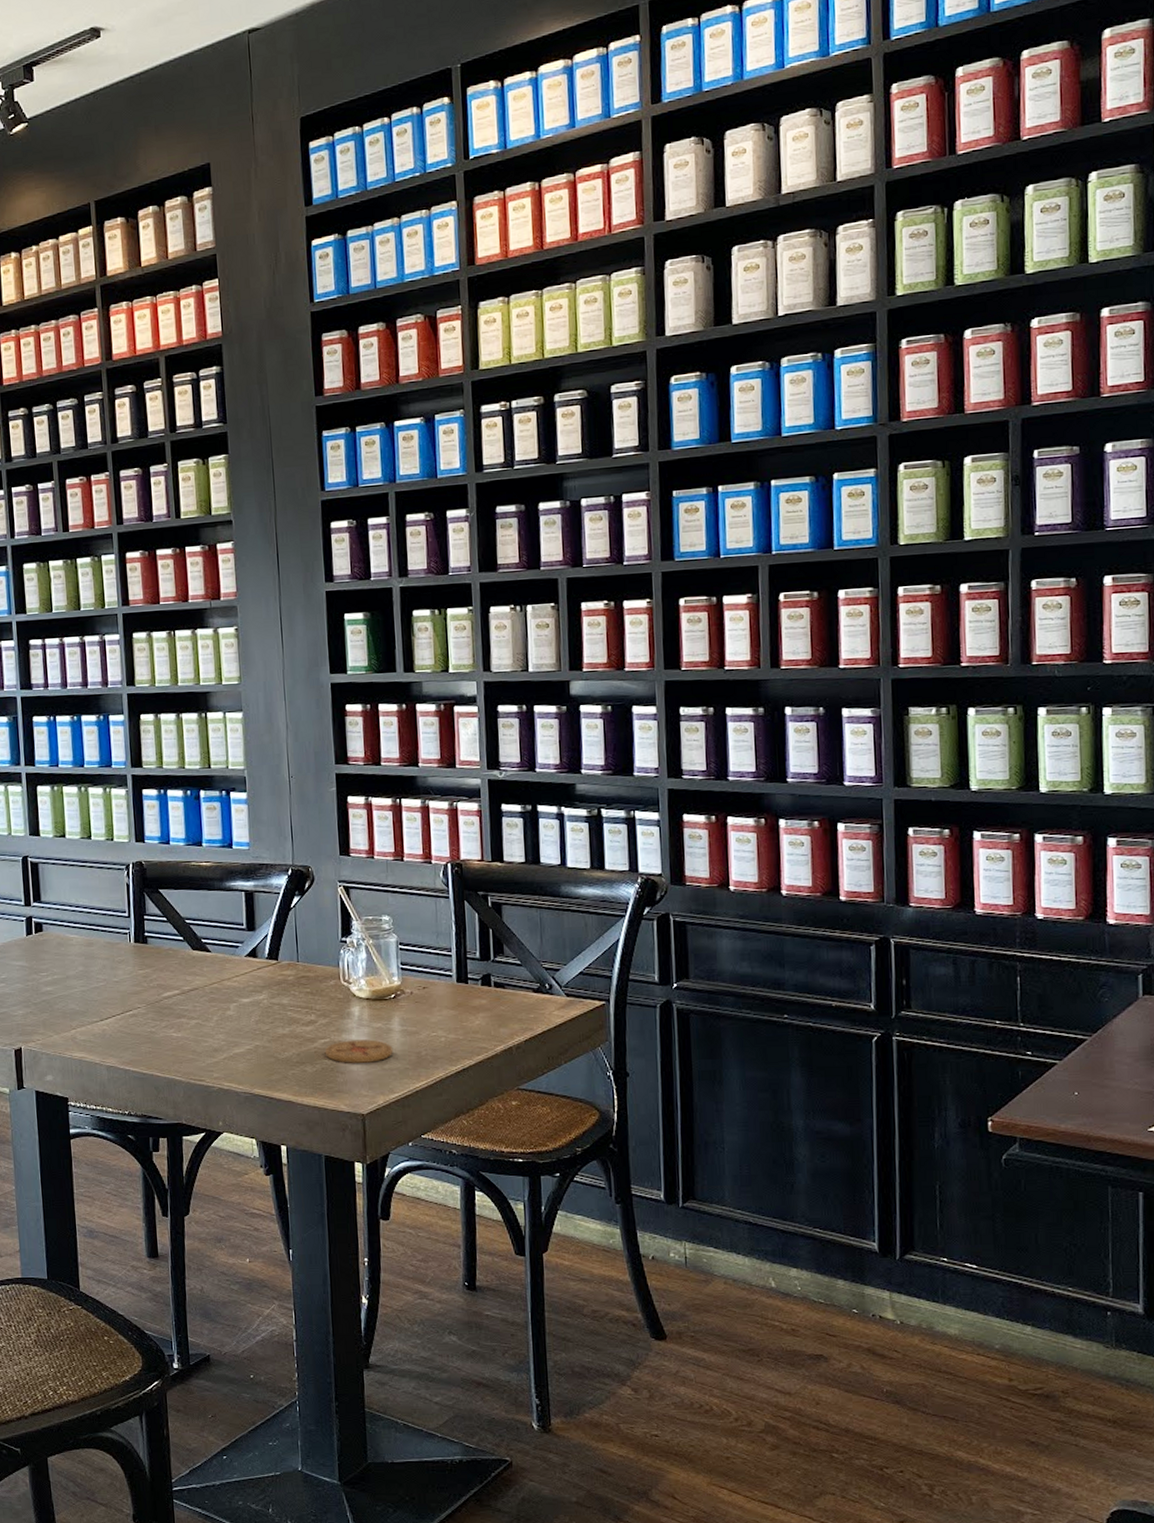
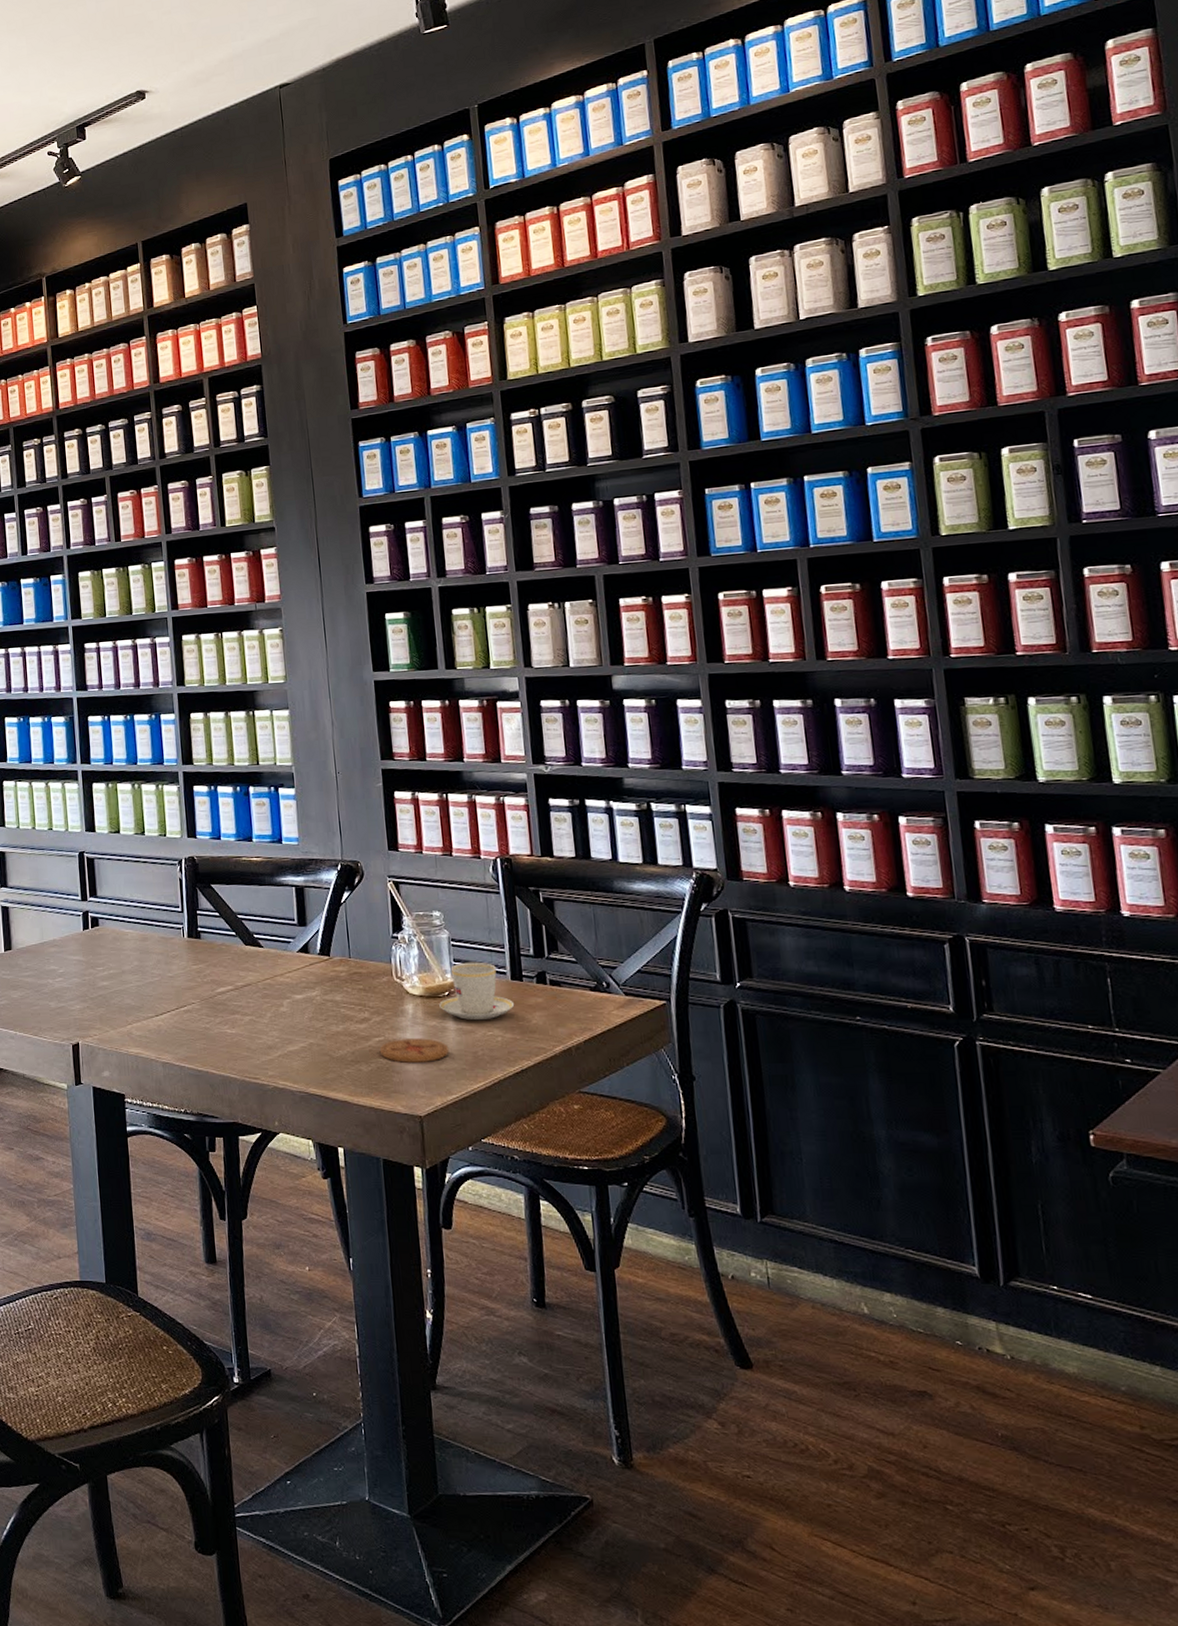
teacup: none [385,965,459,1022] -> present [439,962,515,1021]

